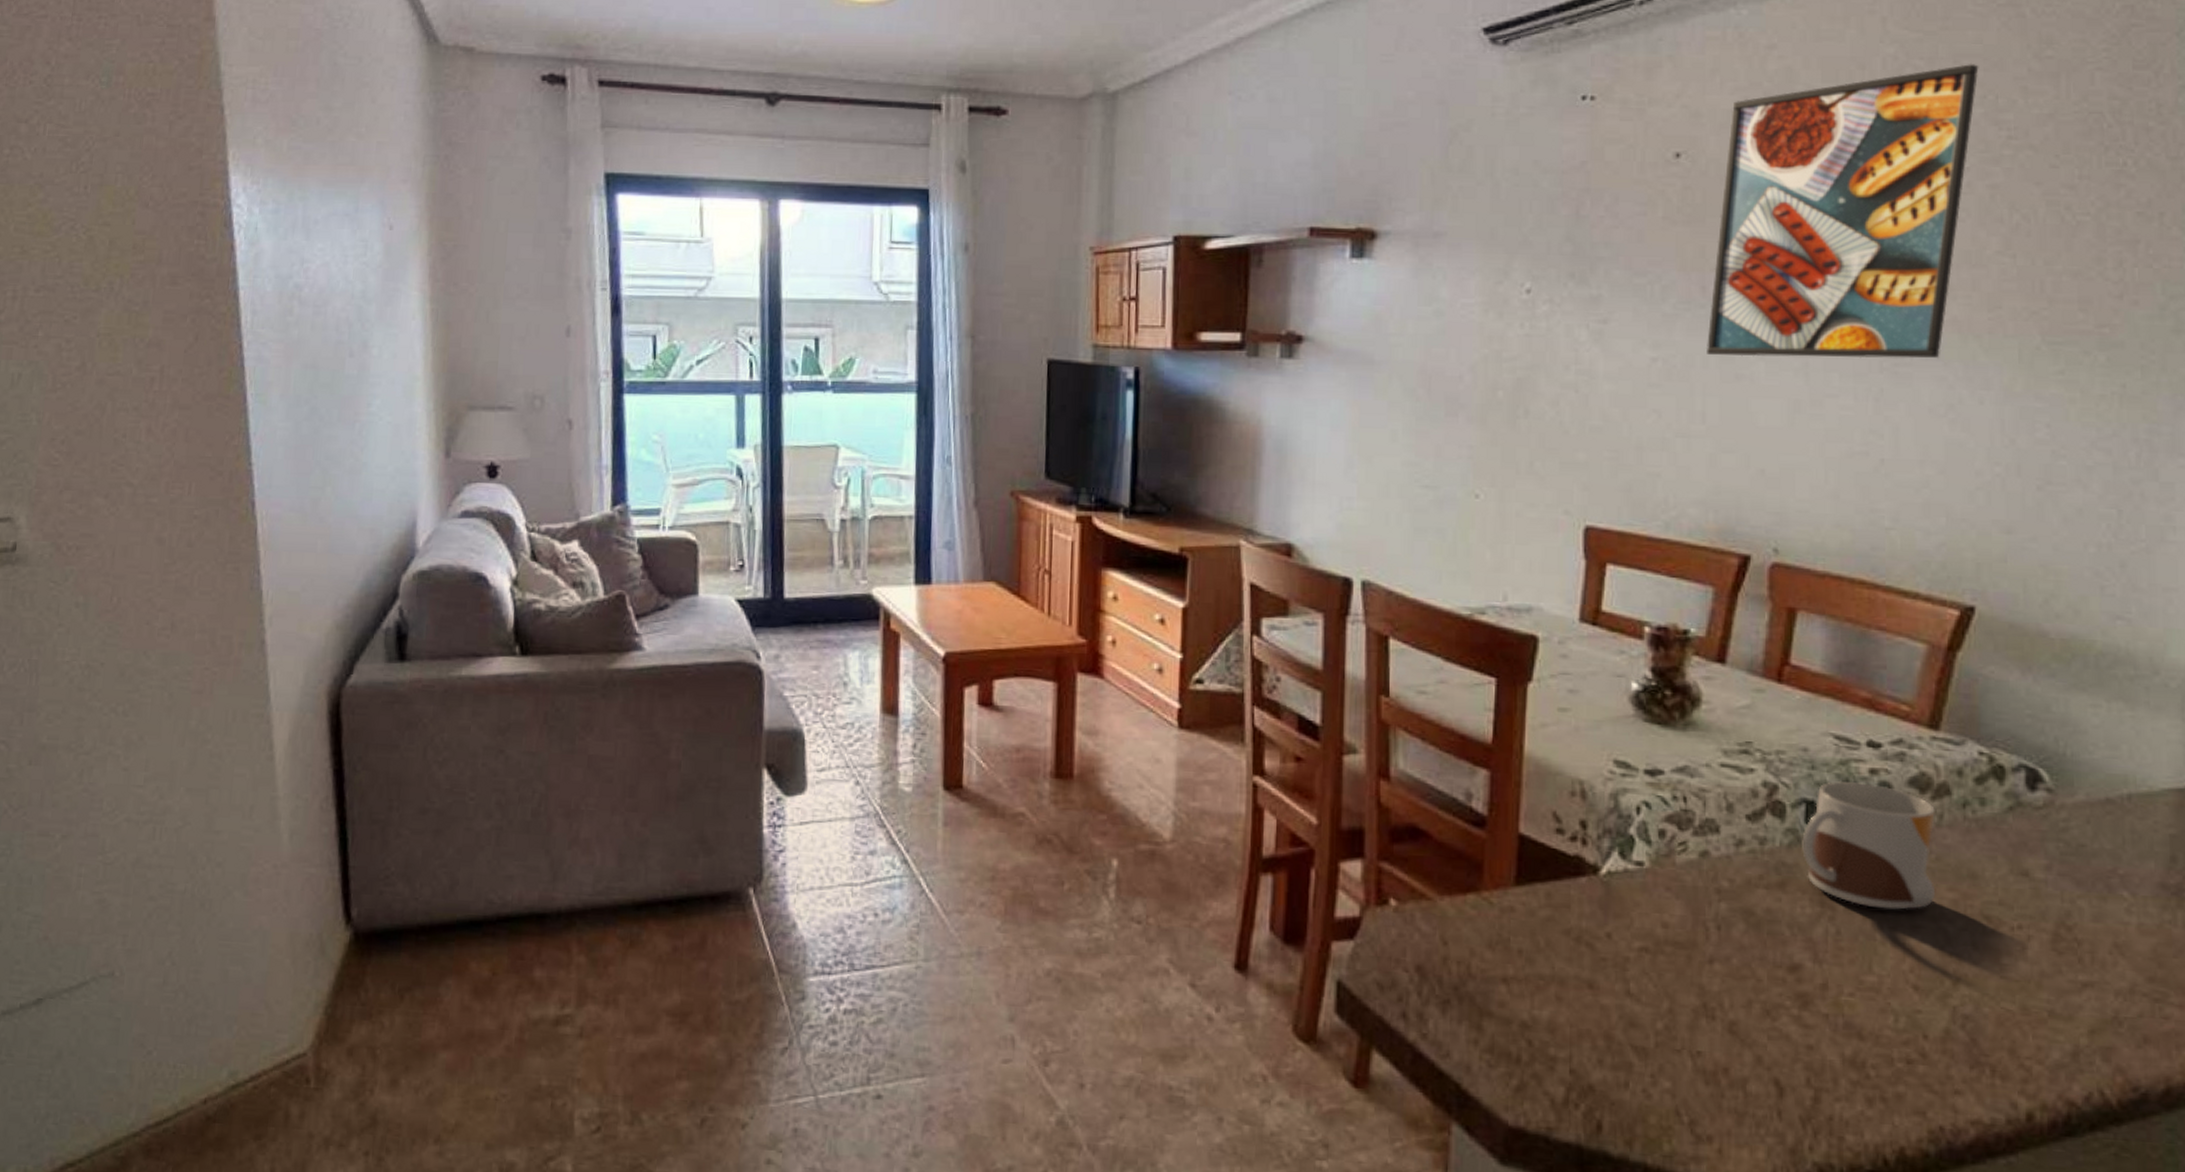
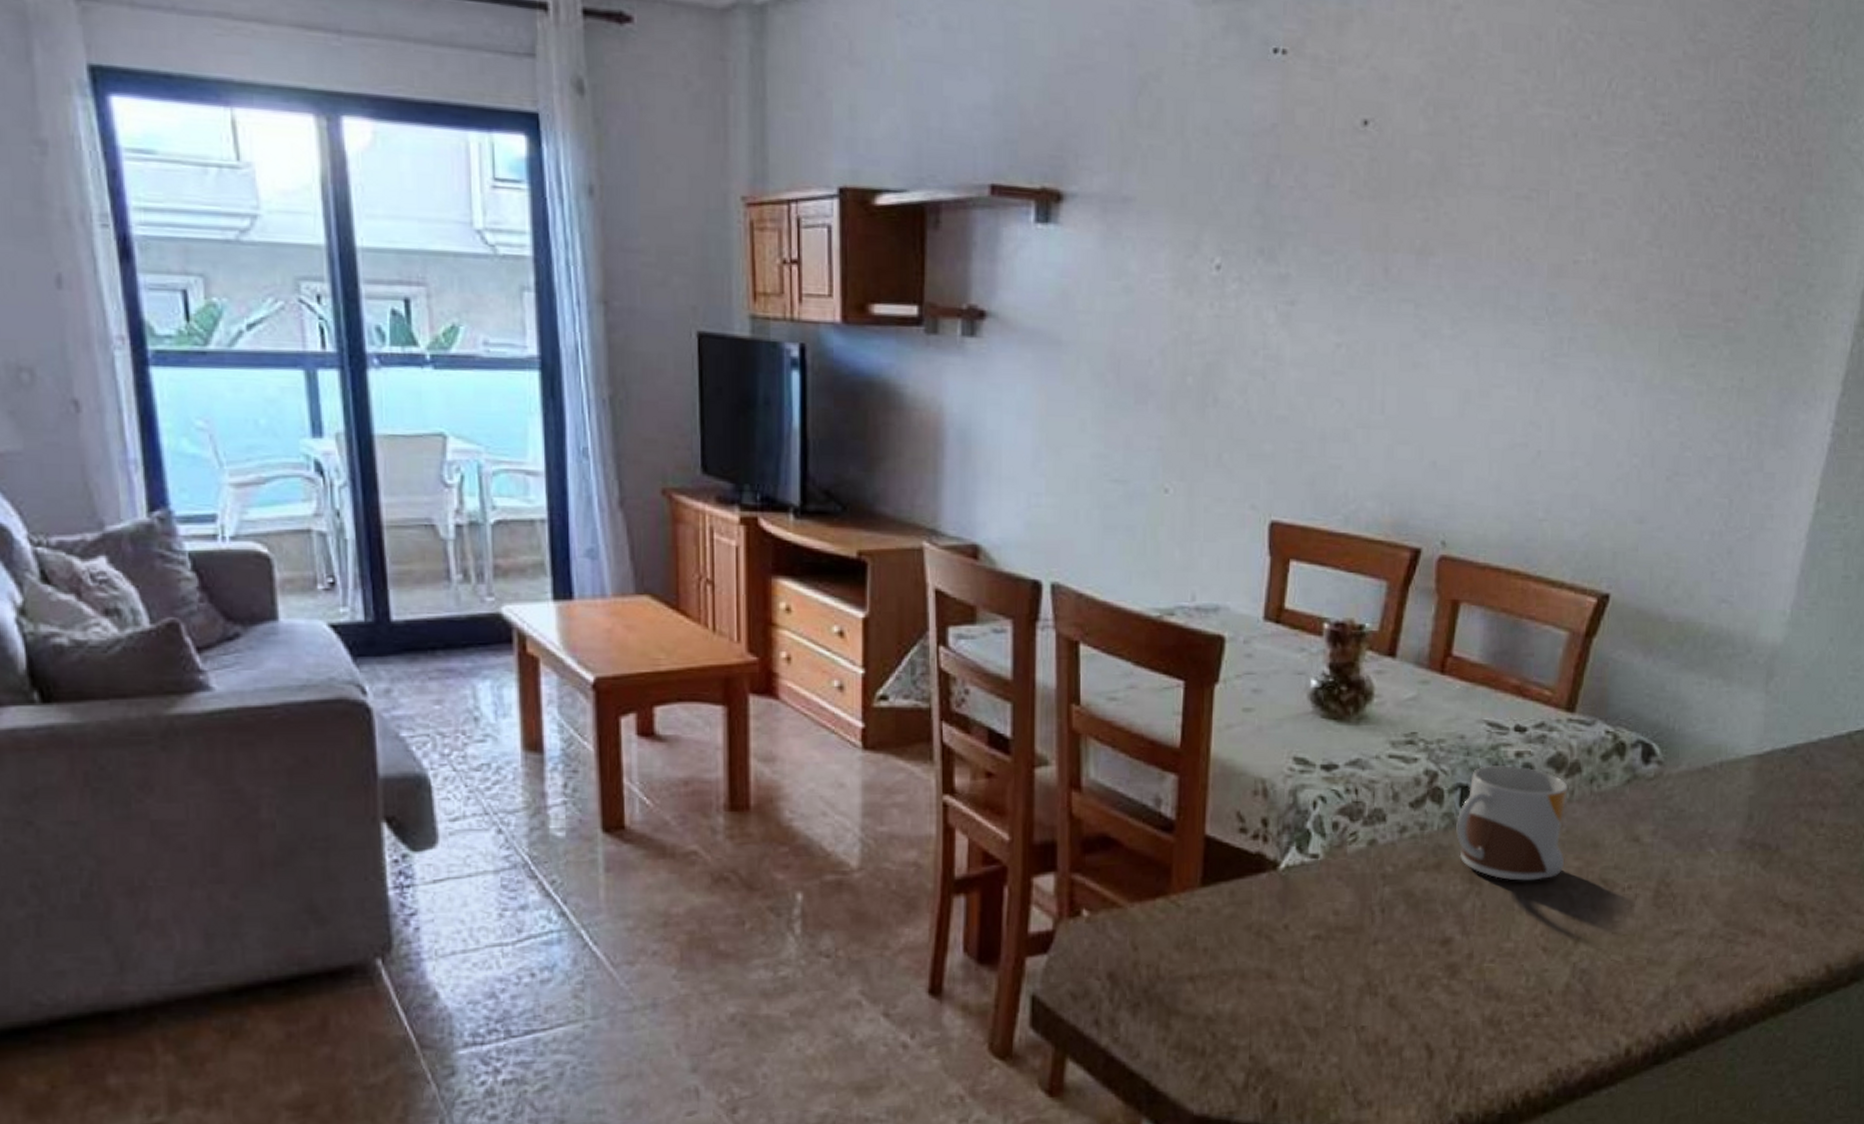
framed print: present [1707,63,1979,359] -> none [1387,41,1642,349]

